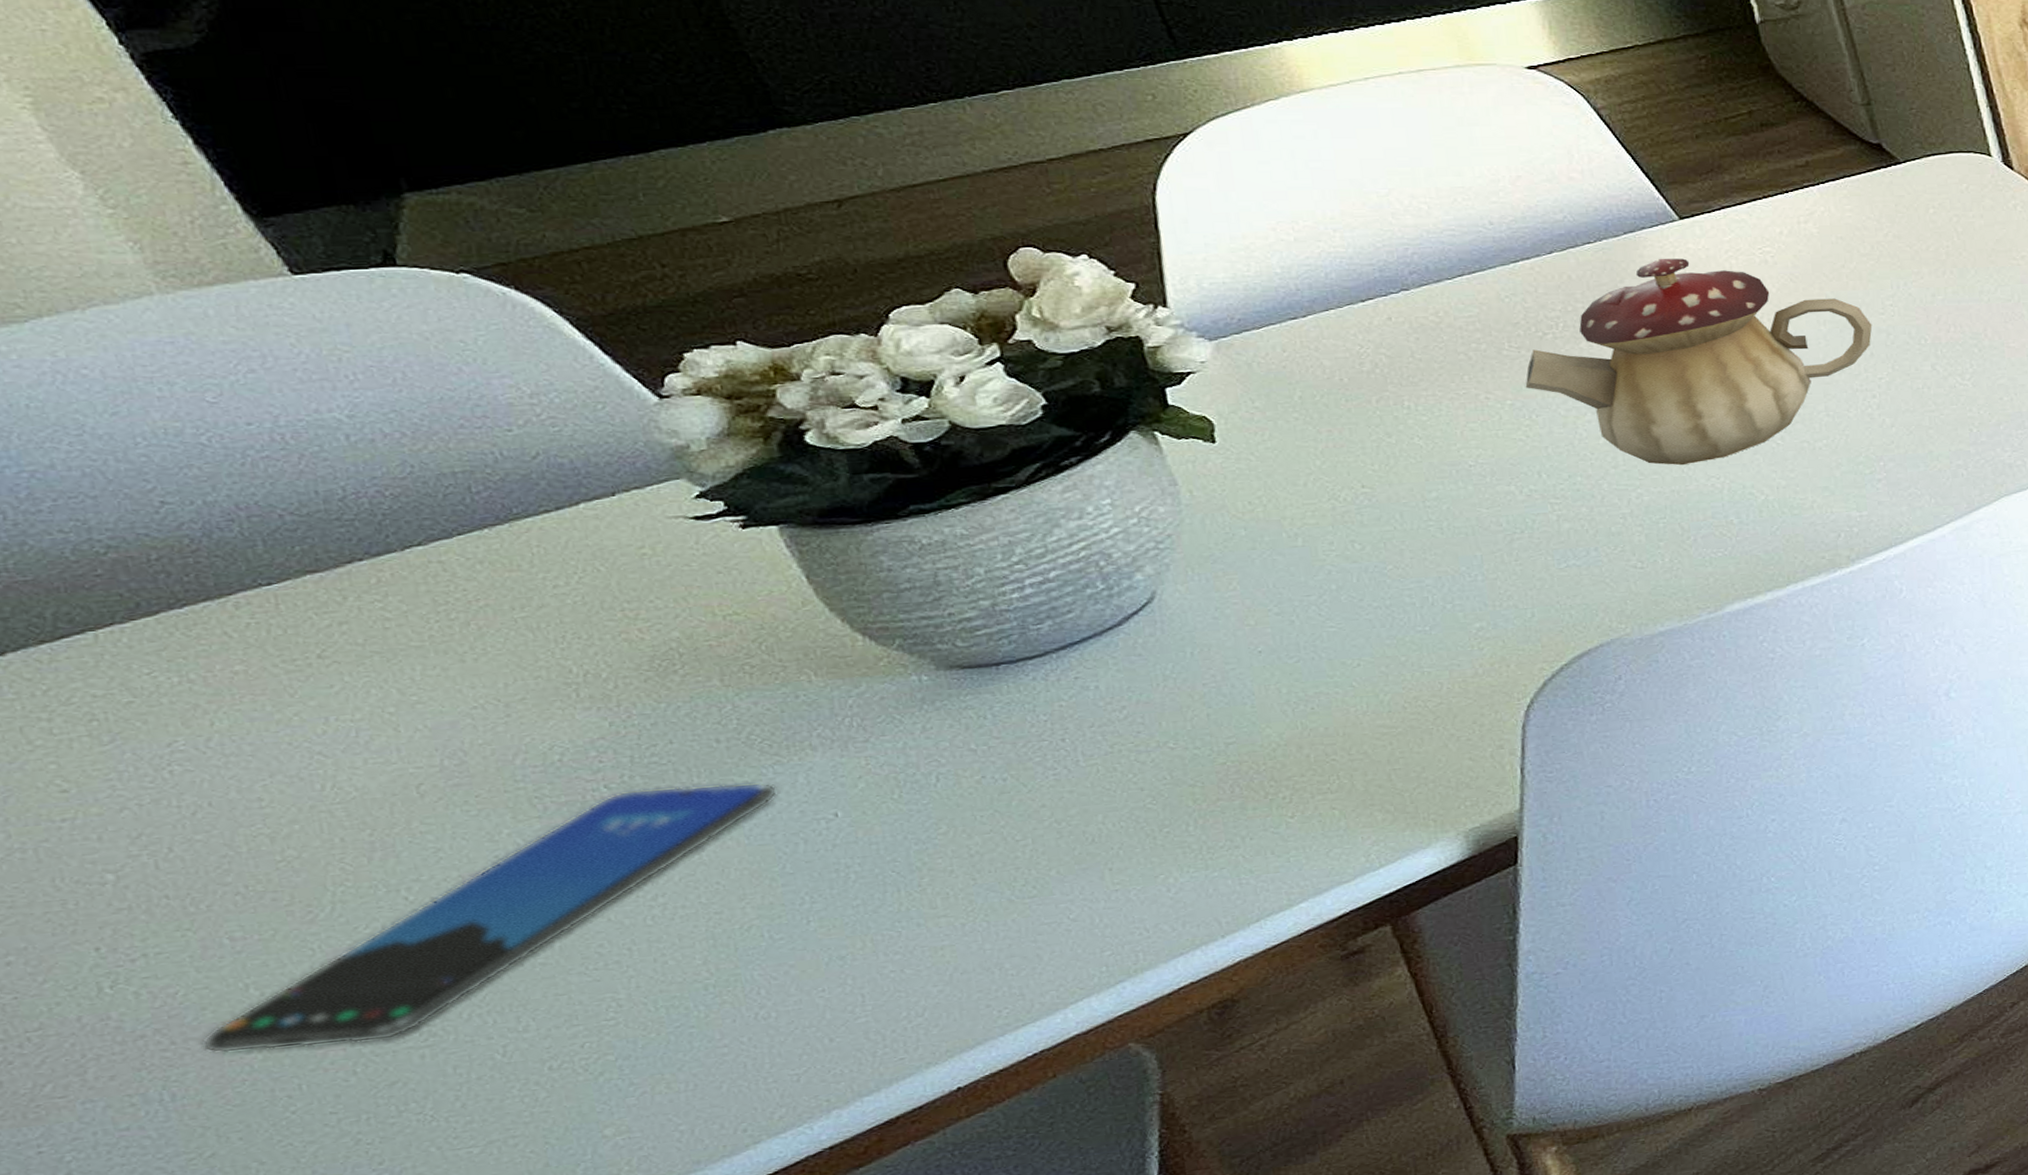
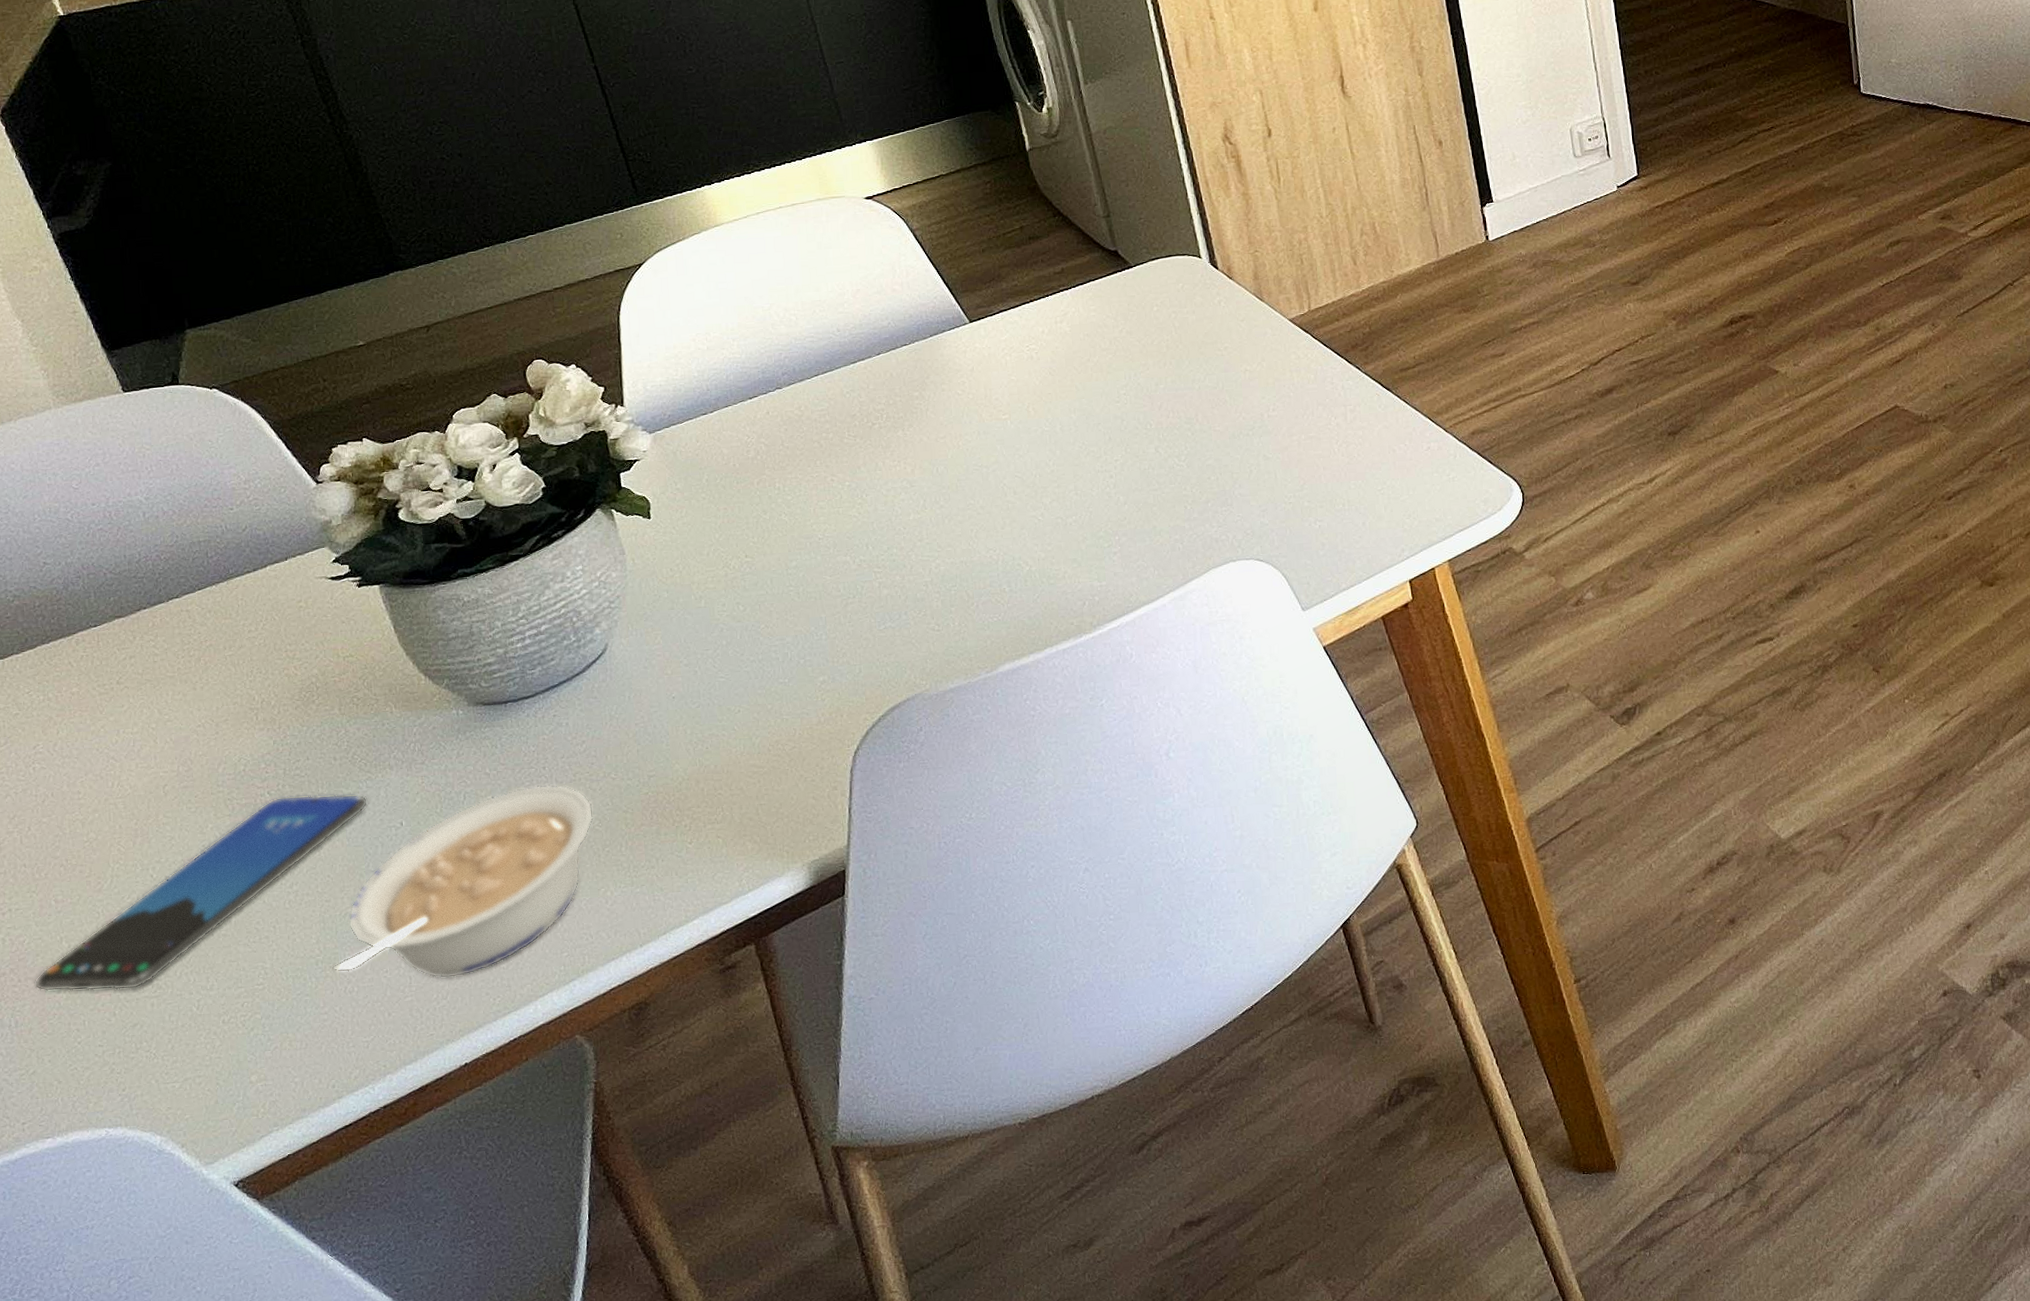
legume: none [732,759,1144,997] -> present [332,784,594,979]
teapot: present [1525,258,1873,466] -> none [859,356,1111,539]

